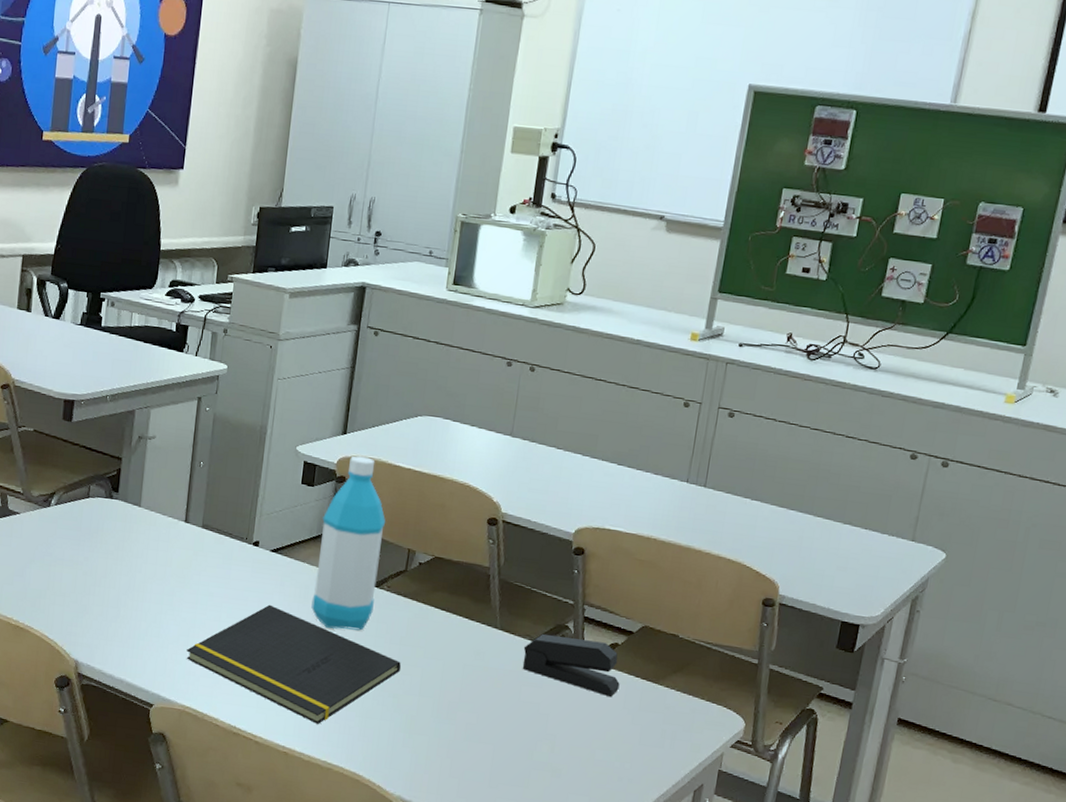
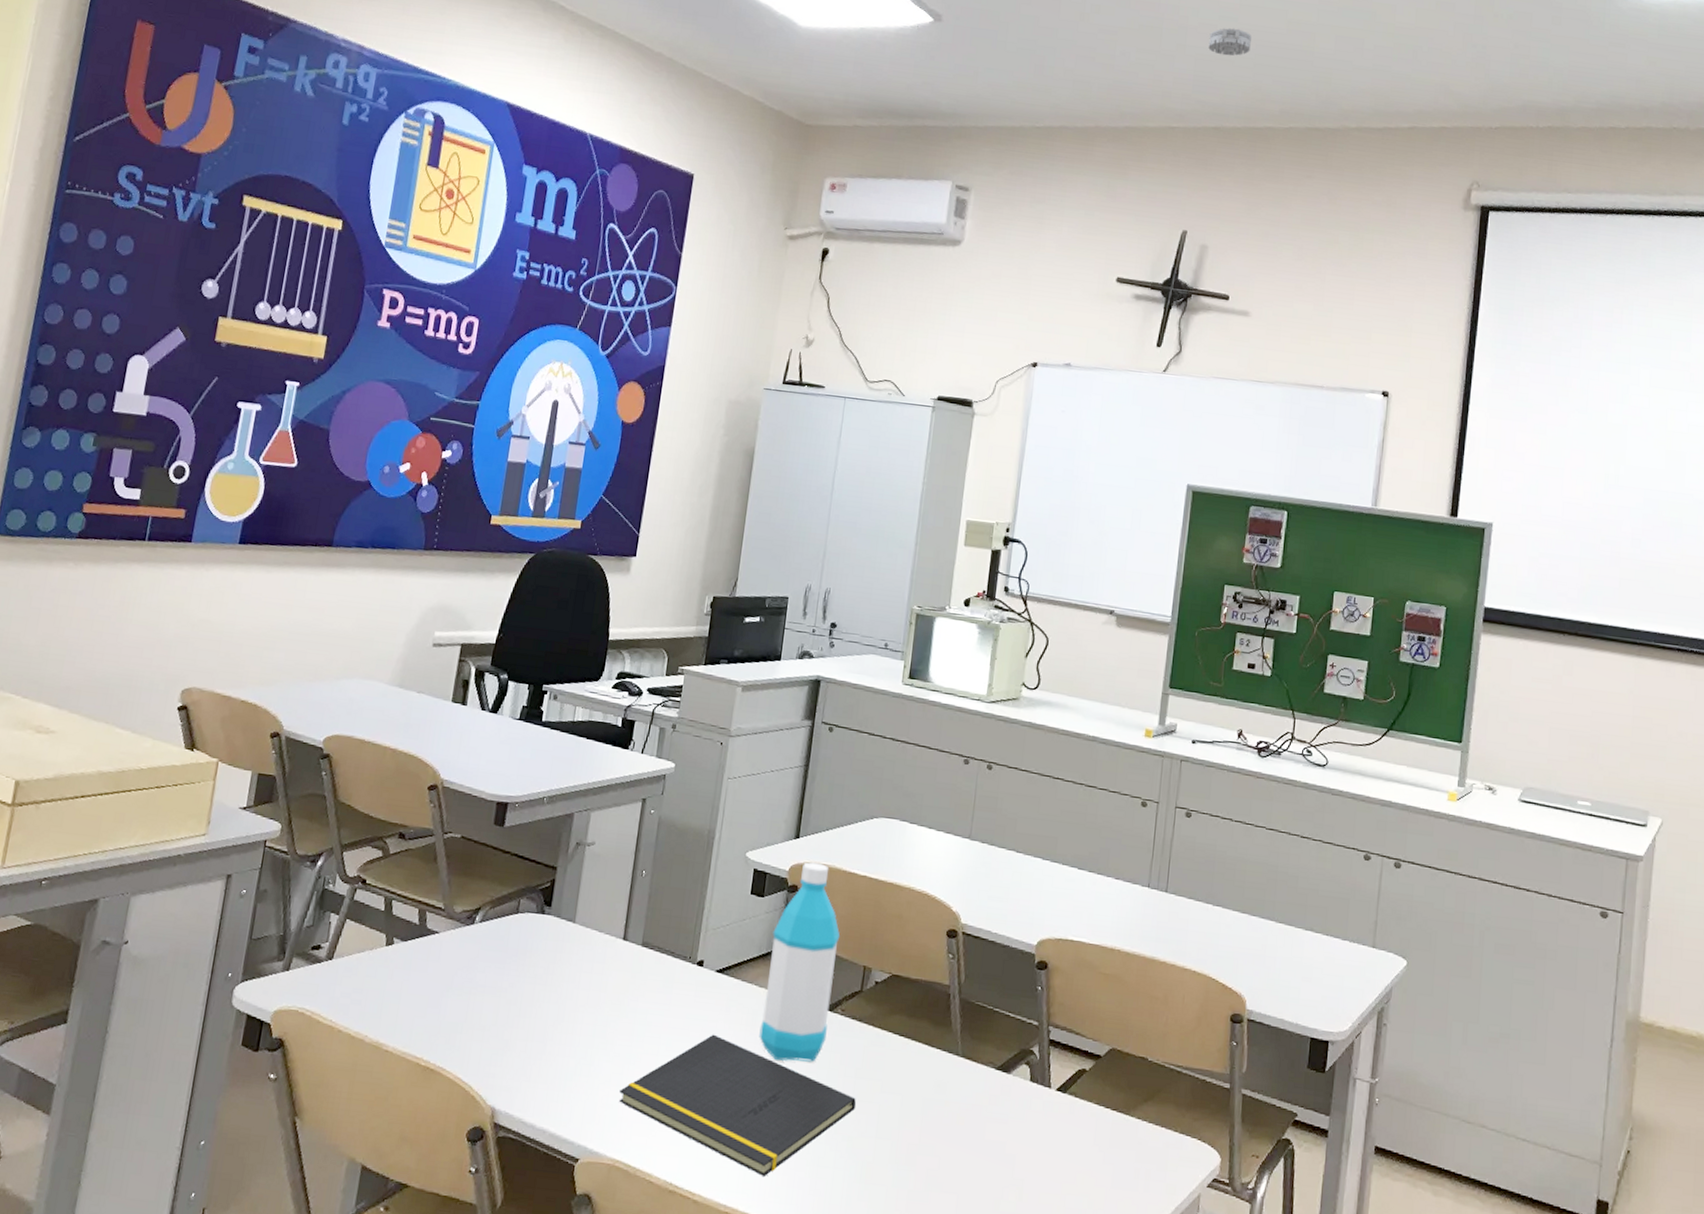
stapler: present [522,633,620,698] -> none [986,1060,1089,1133]

